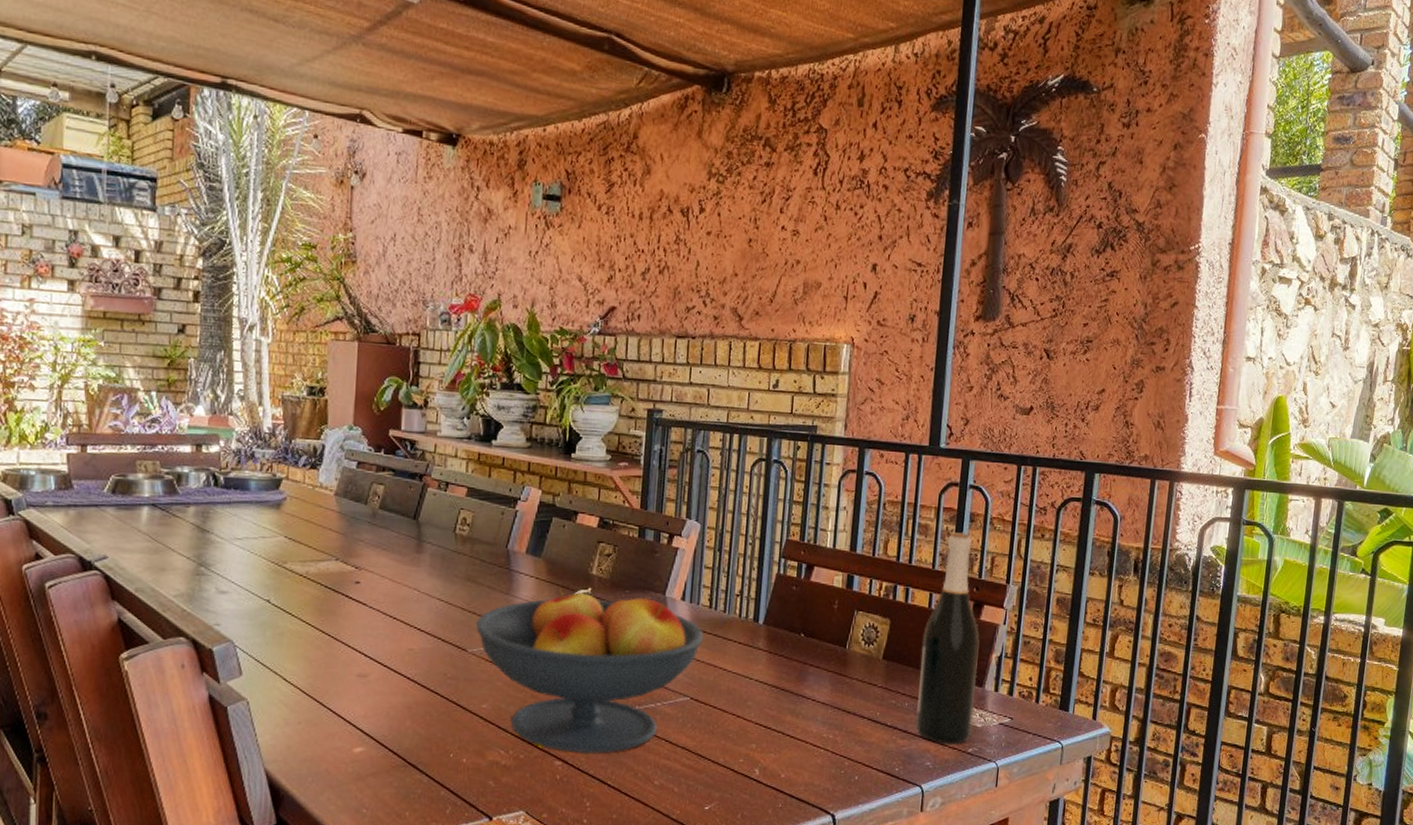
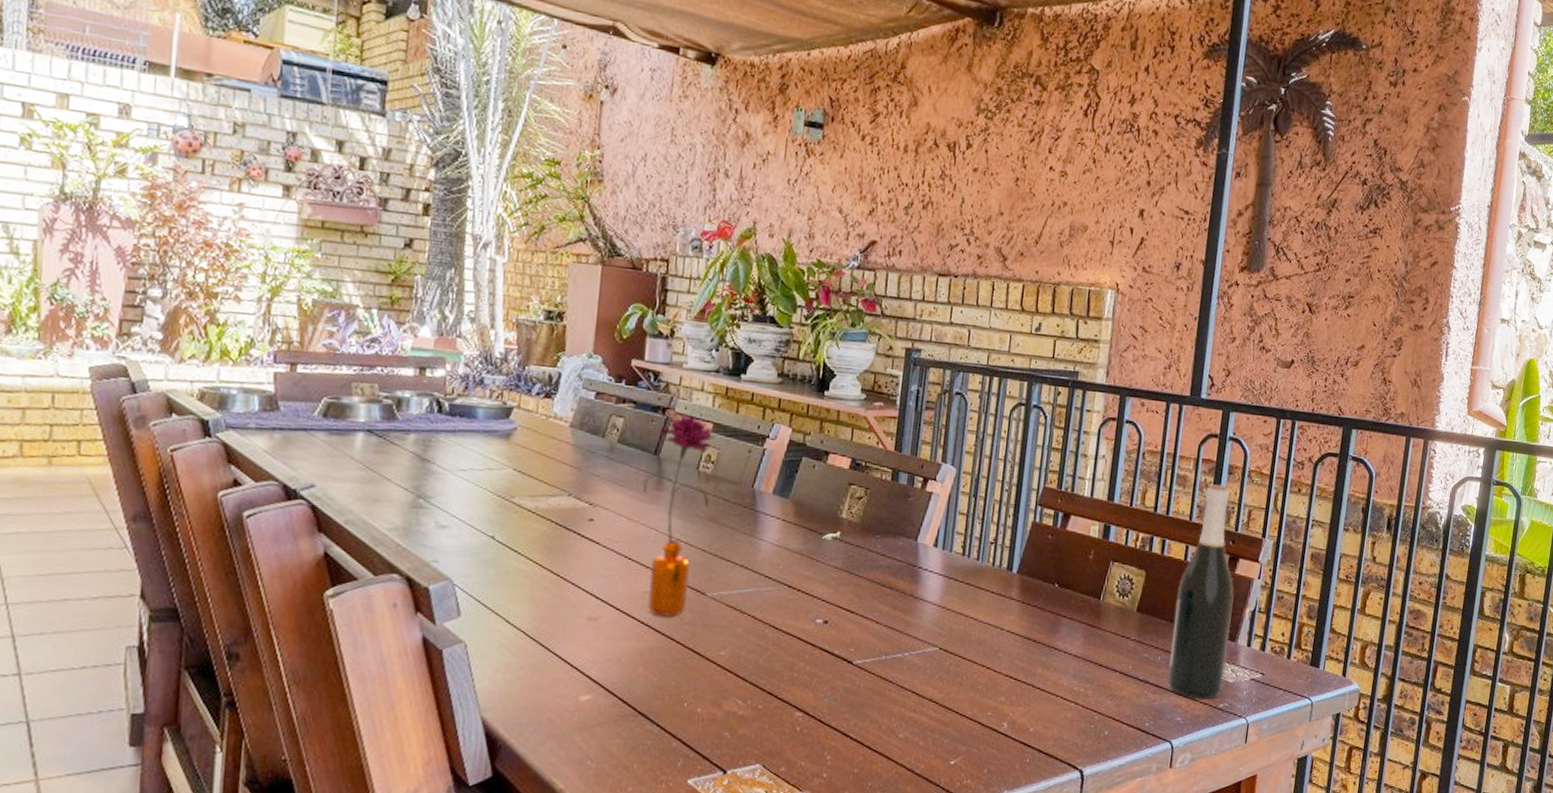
flower: none [405,479,470,672] -> present [643,413,715,616]
fruit bowl: present [475,587,703,754] -> none [716,530,955,705]

